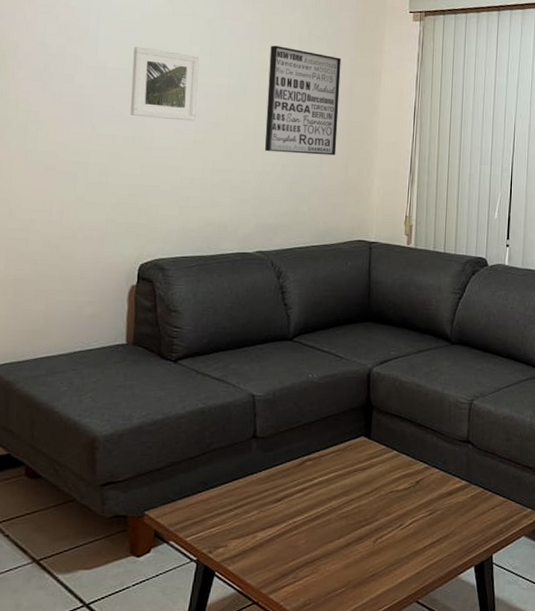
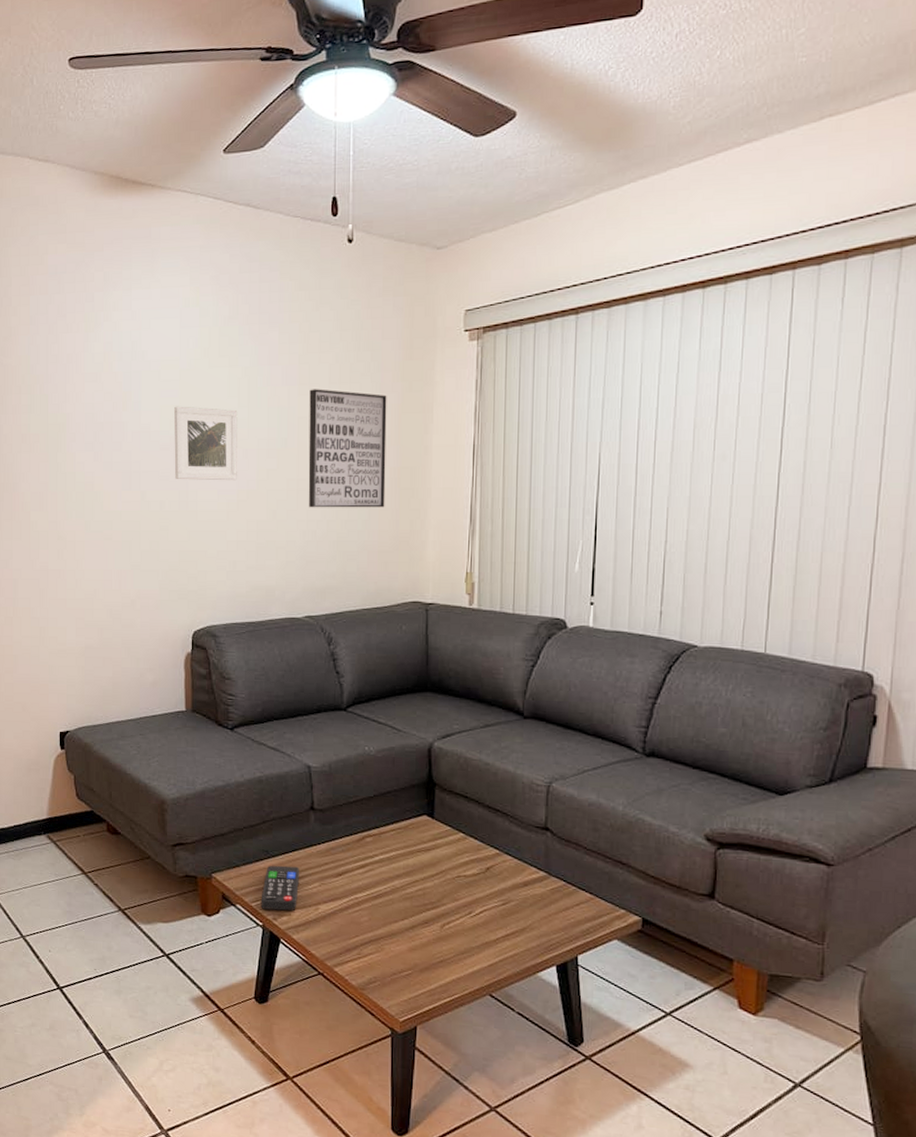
remote control: none [196,496,238,543] -> present [261,865,299,911]

